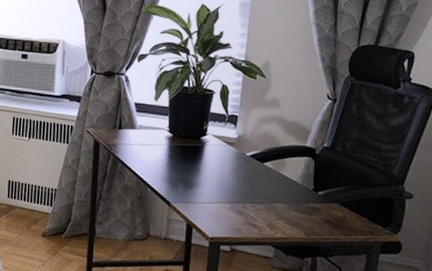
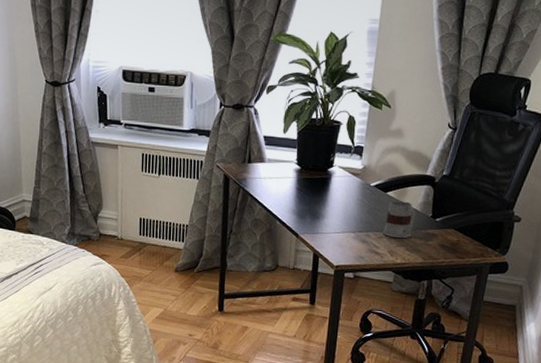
mug: none [260,171,296,212] -> present [382,200,416,239]

